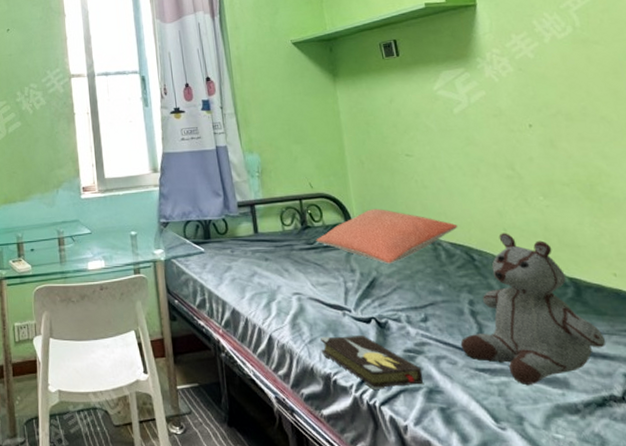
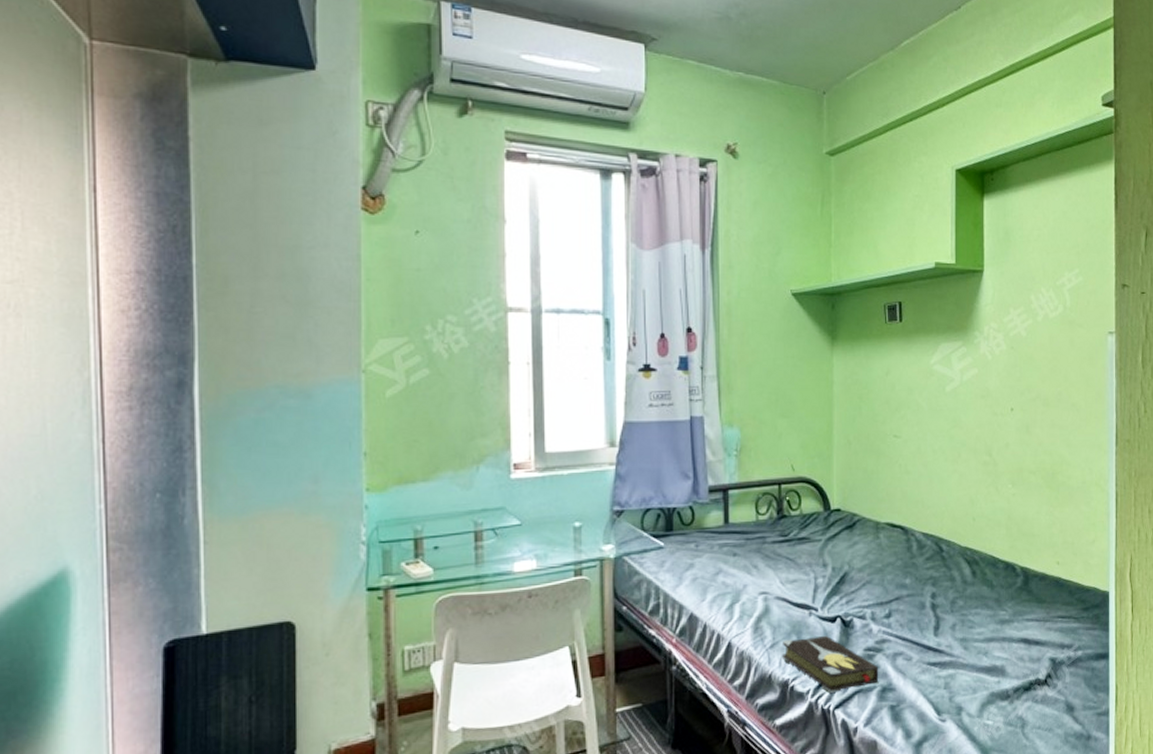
pillow: present [316,209,458,264] -> none [791,496,932,557]
stuffed bear: present [460,233,607,384] -> none [918,522,1041,675]

